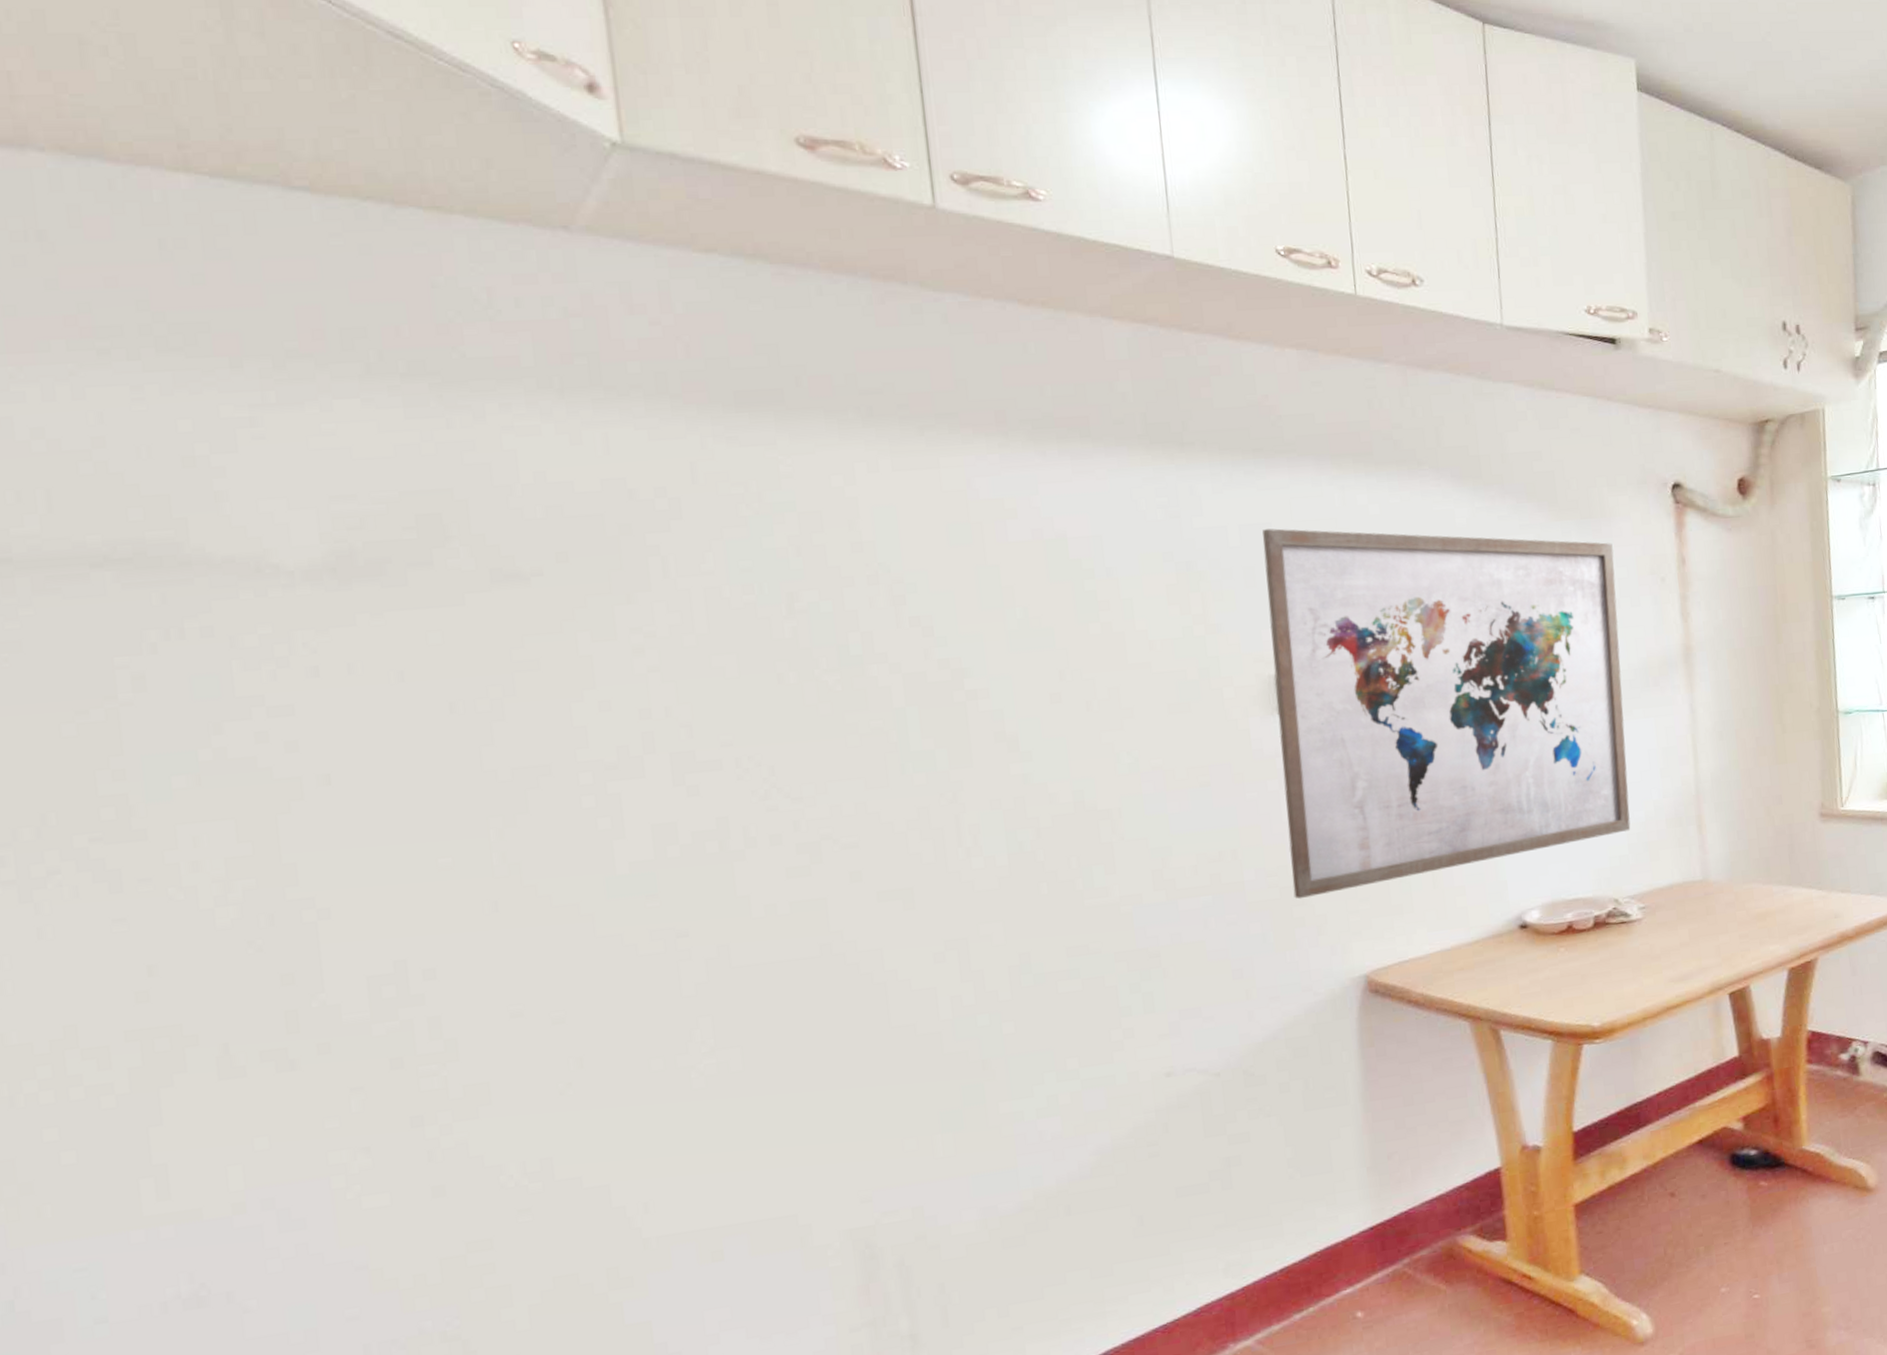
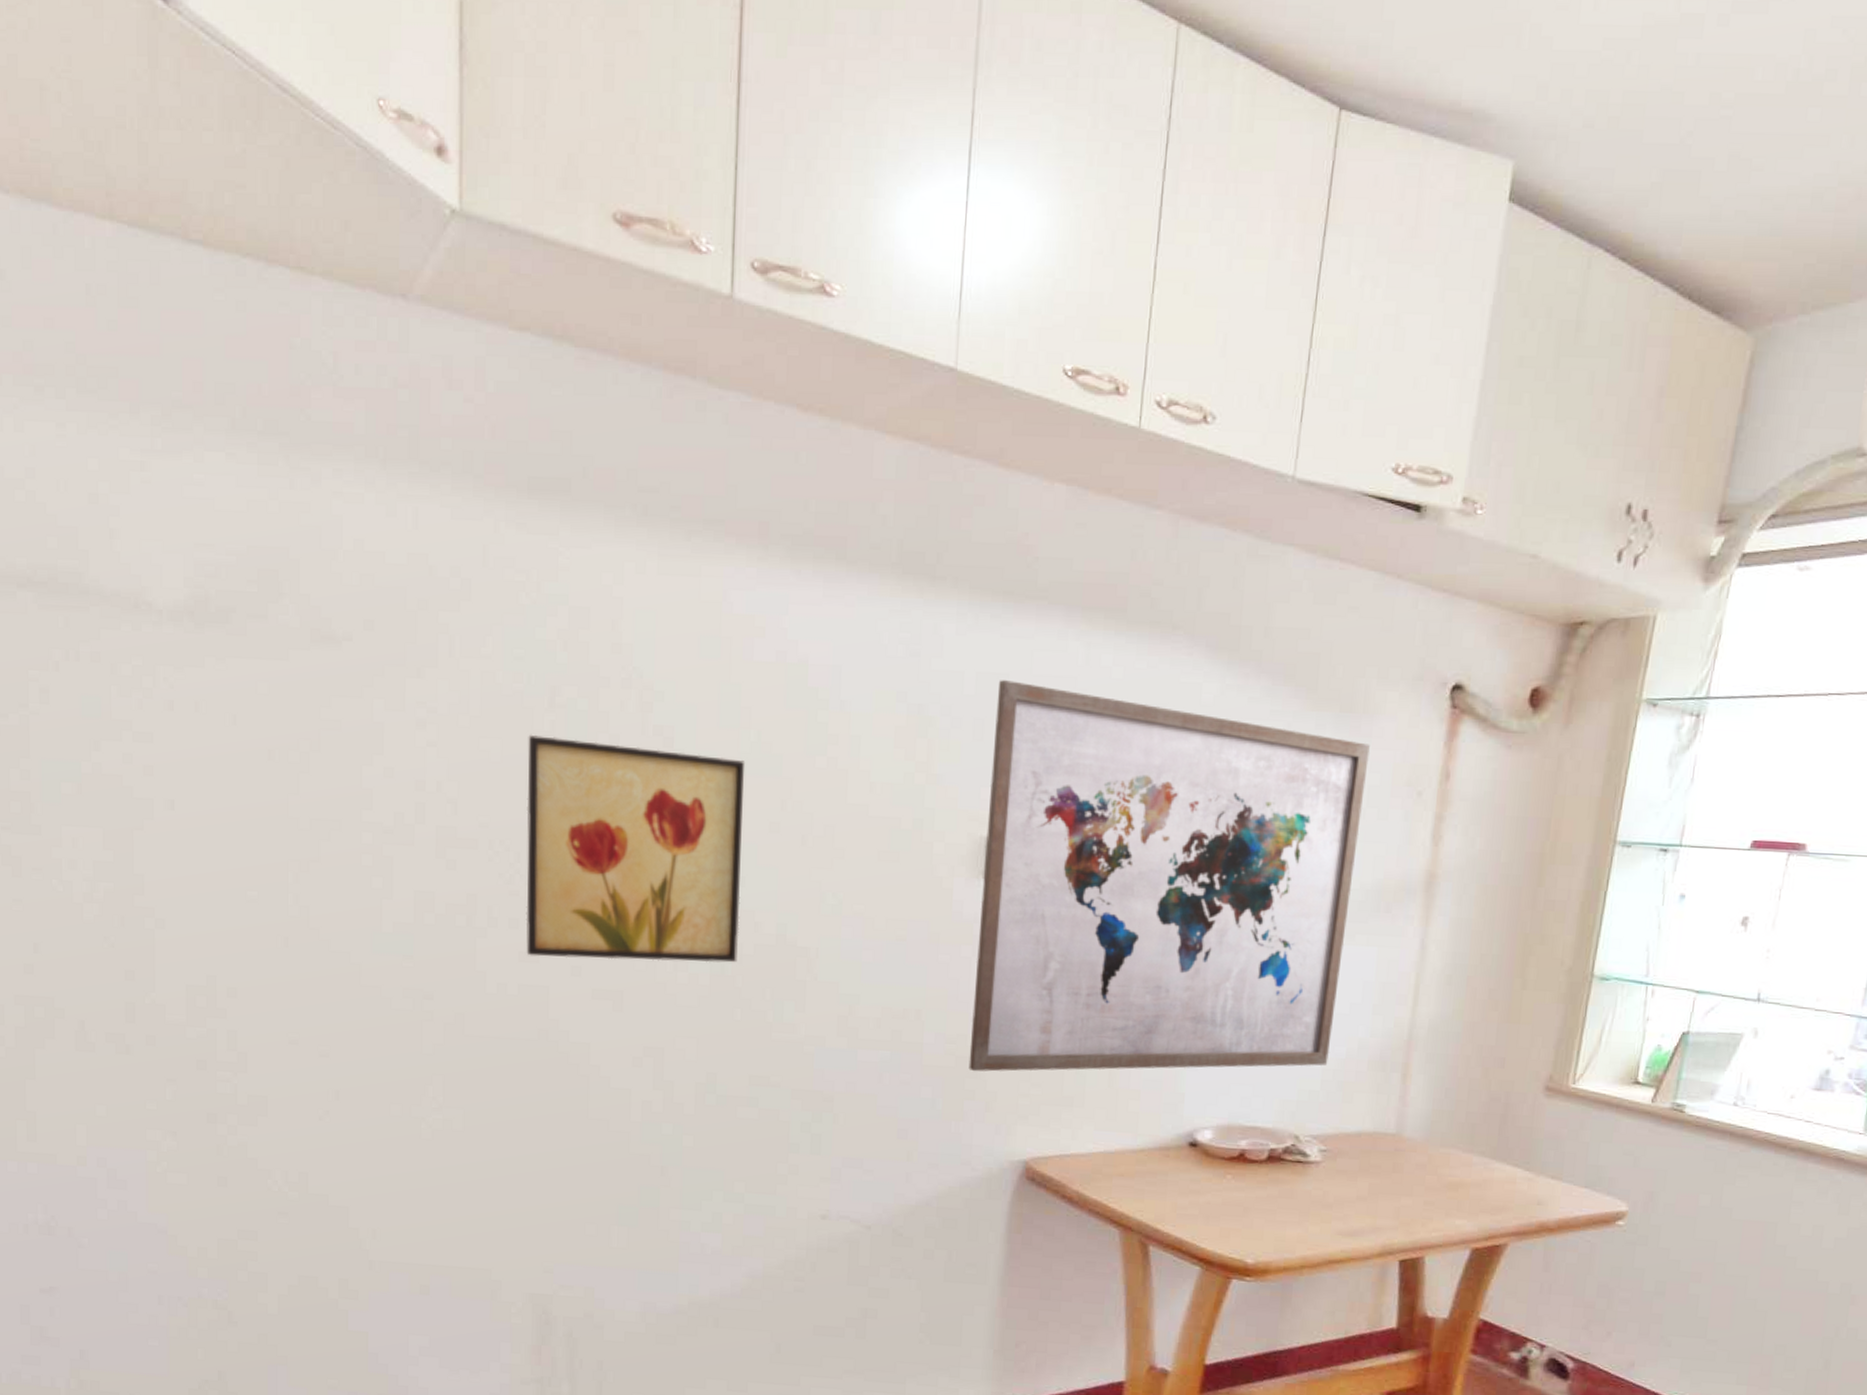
wall art: none [767,638,1035,871] -> present [526,734,746,963]

